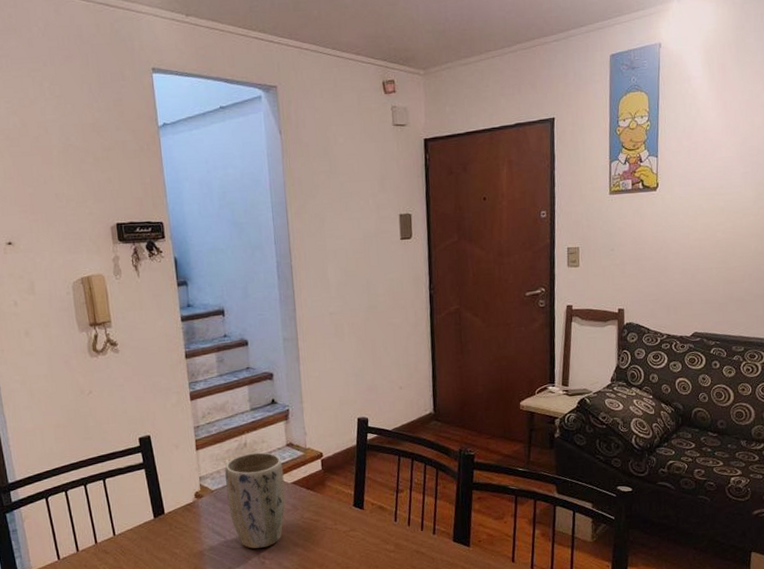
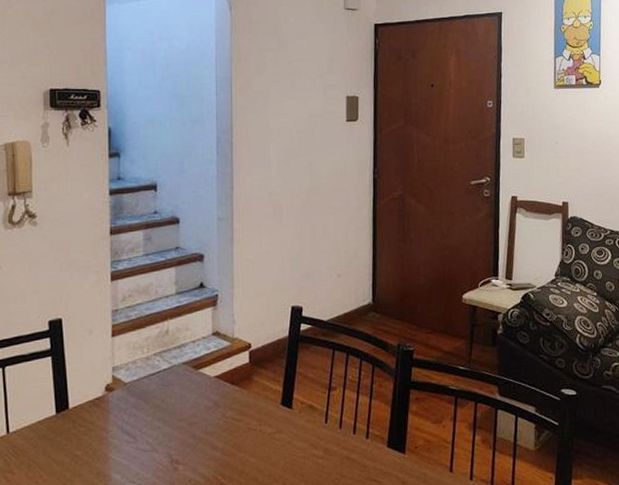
plant pot: present [225,452,286,549] -> none [142,341,207,452]

